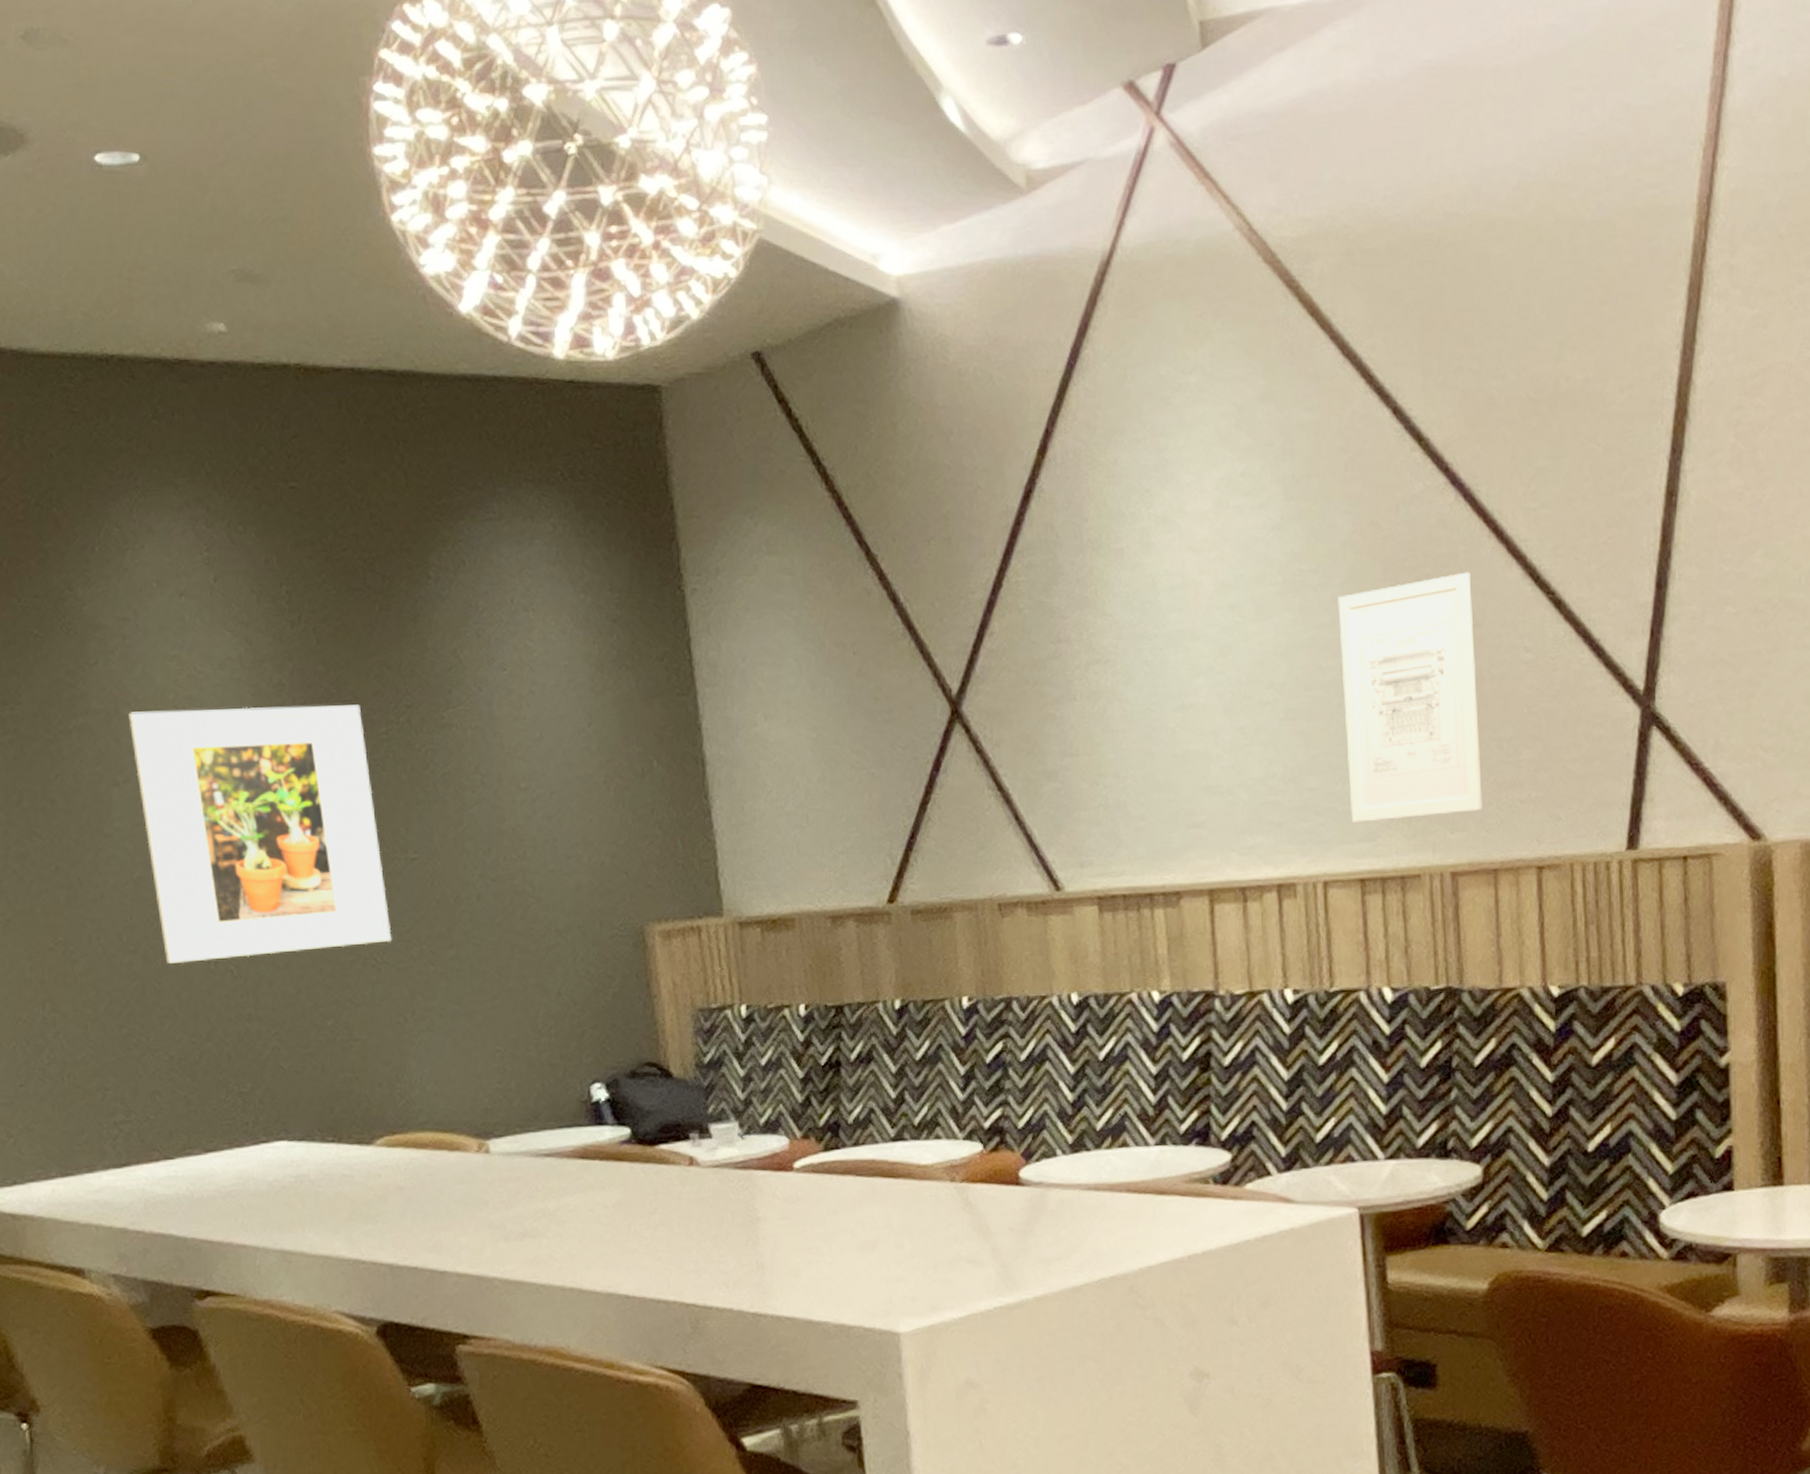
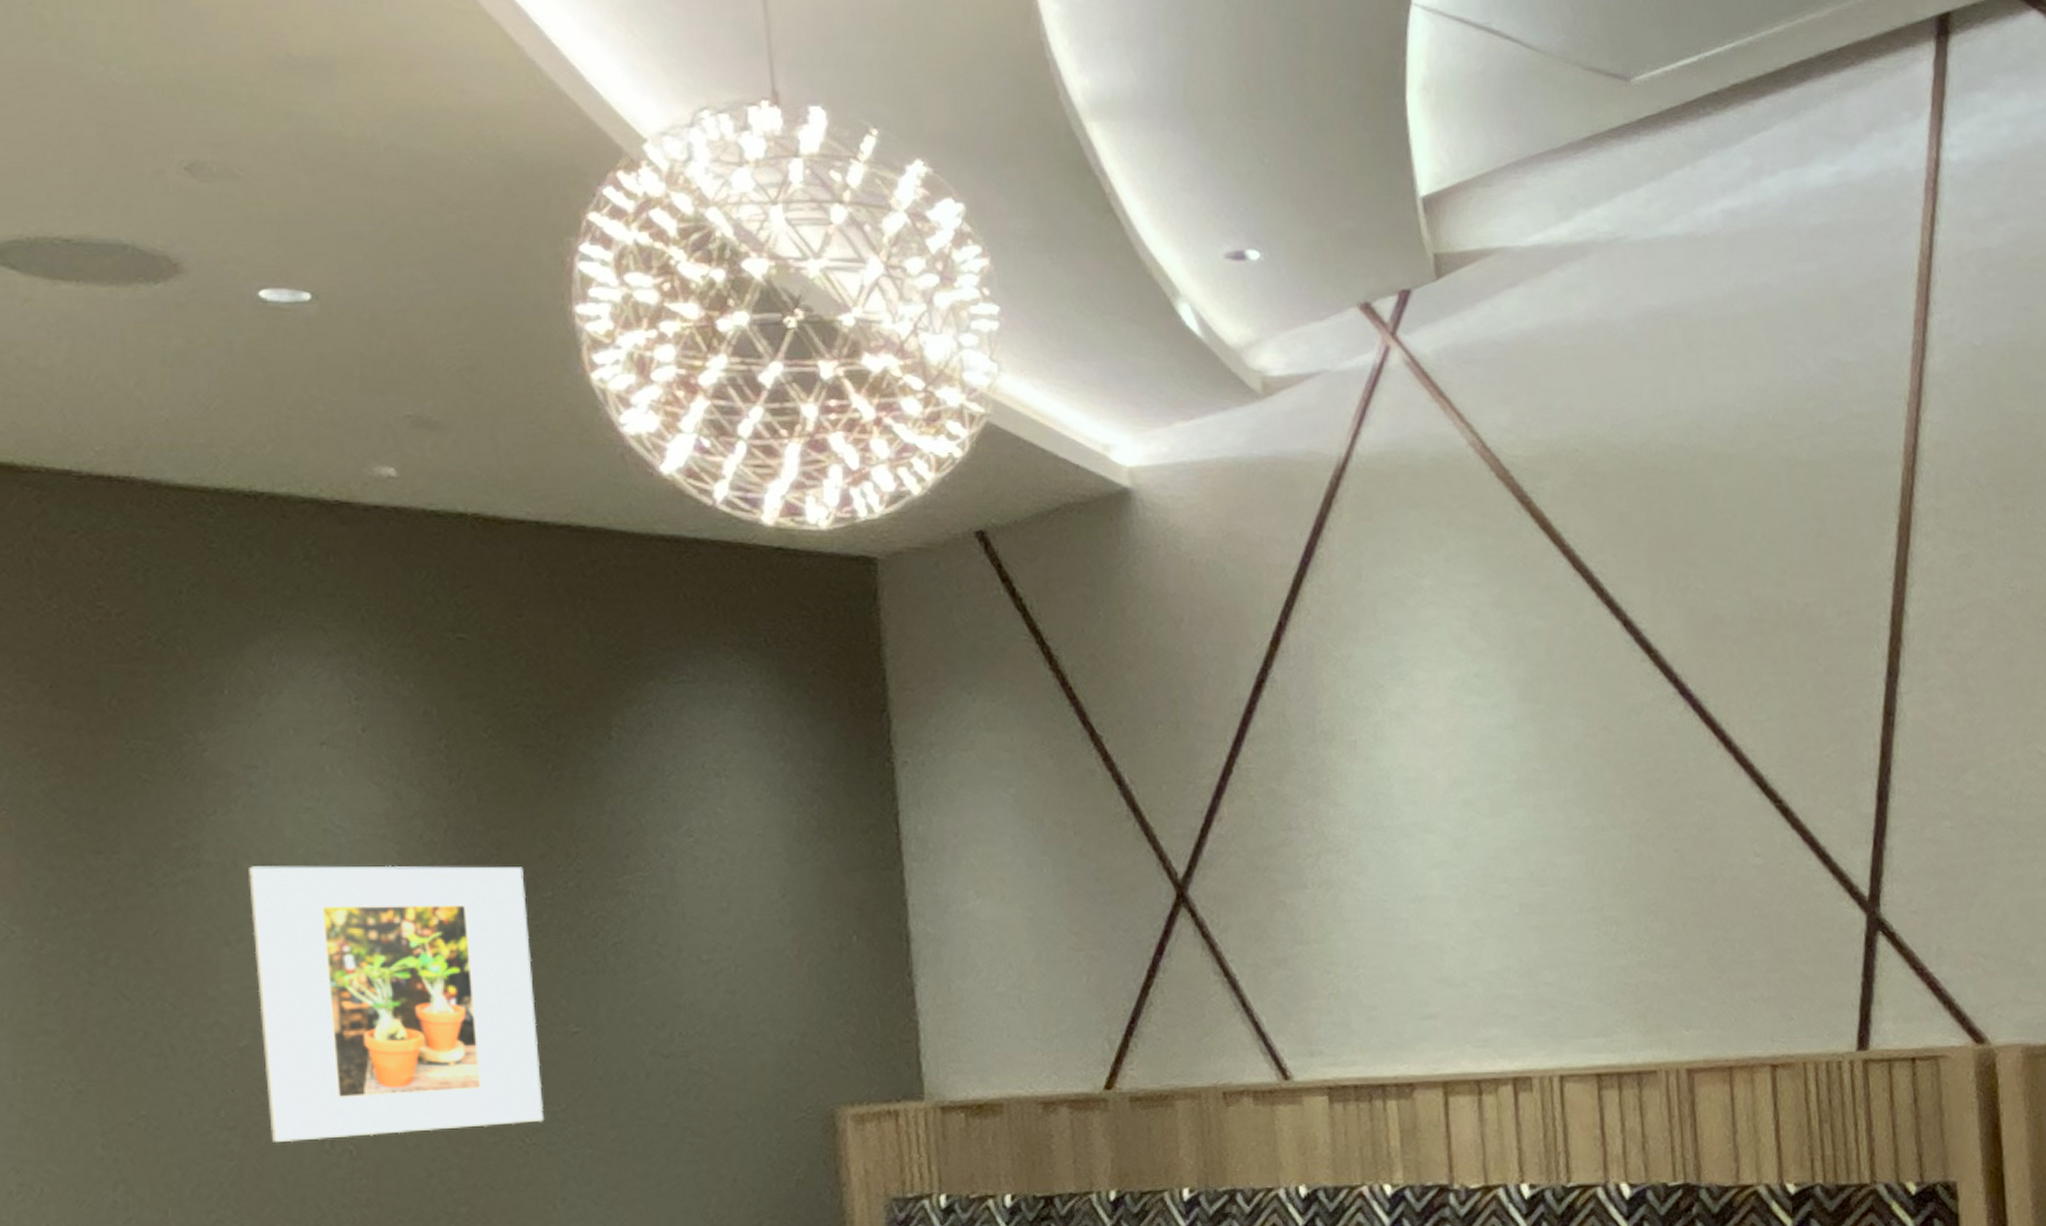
wall art: present [1338,572,1482,823] -> none [1571,778,1716,1018]

